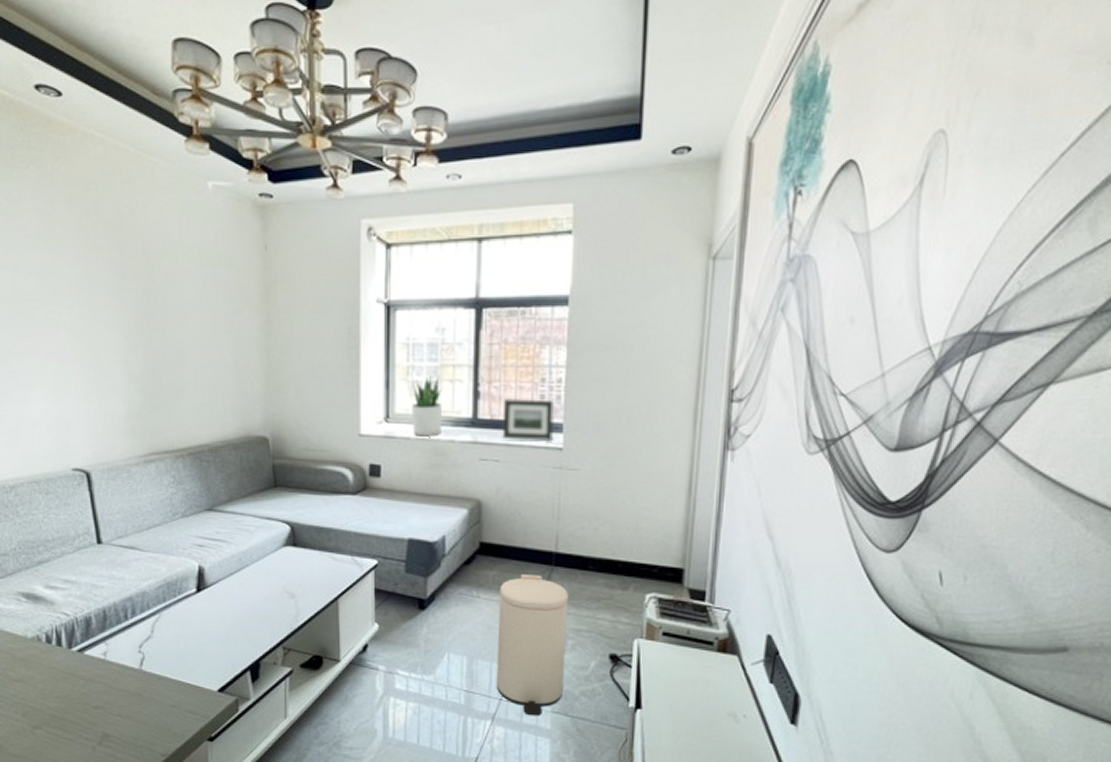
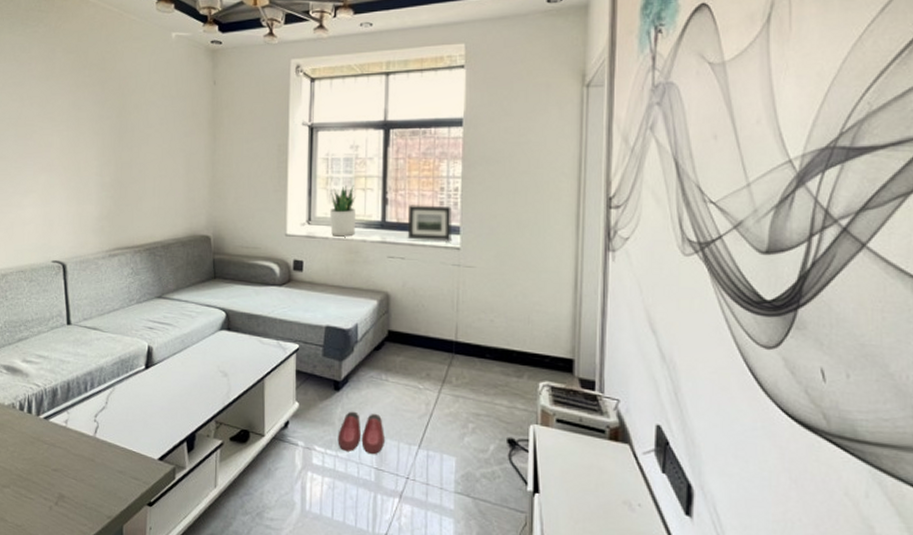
slippers: none [423,631,475,676] -> present [338,411,384,454]
pedal bin: present [496,574,569,717] -> none [403,360,468,496]

